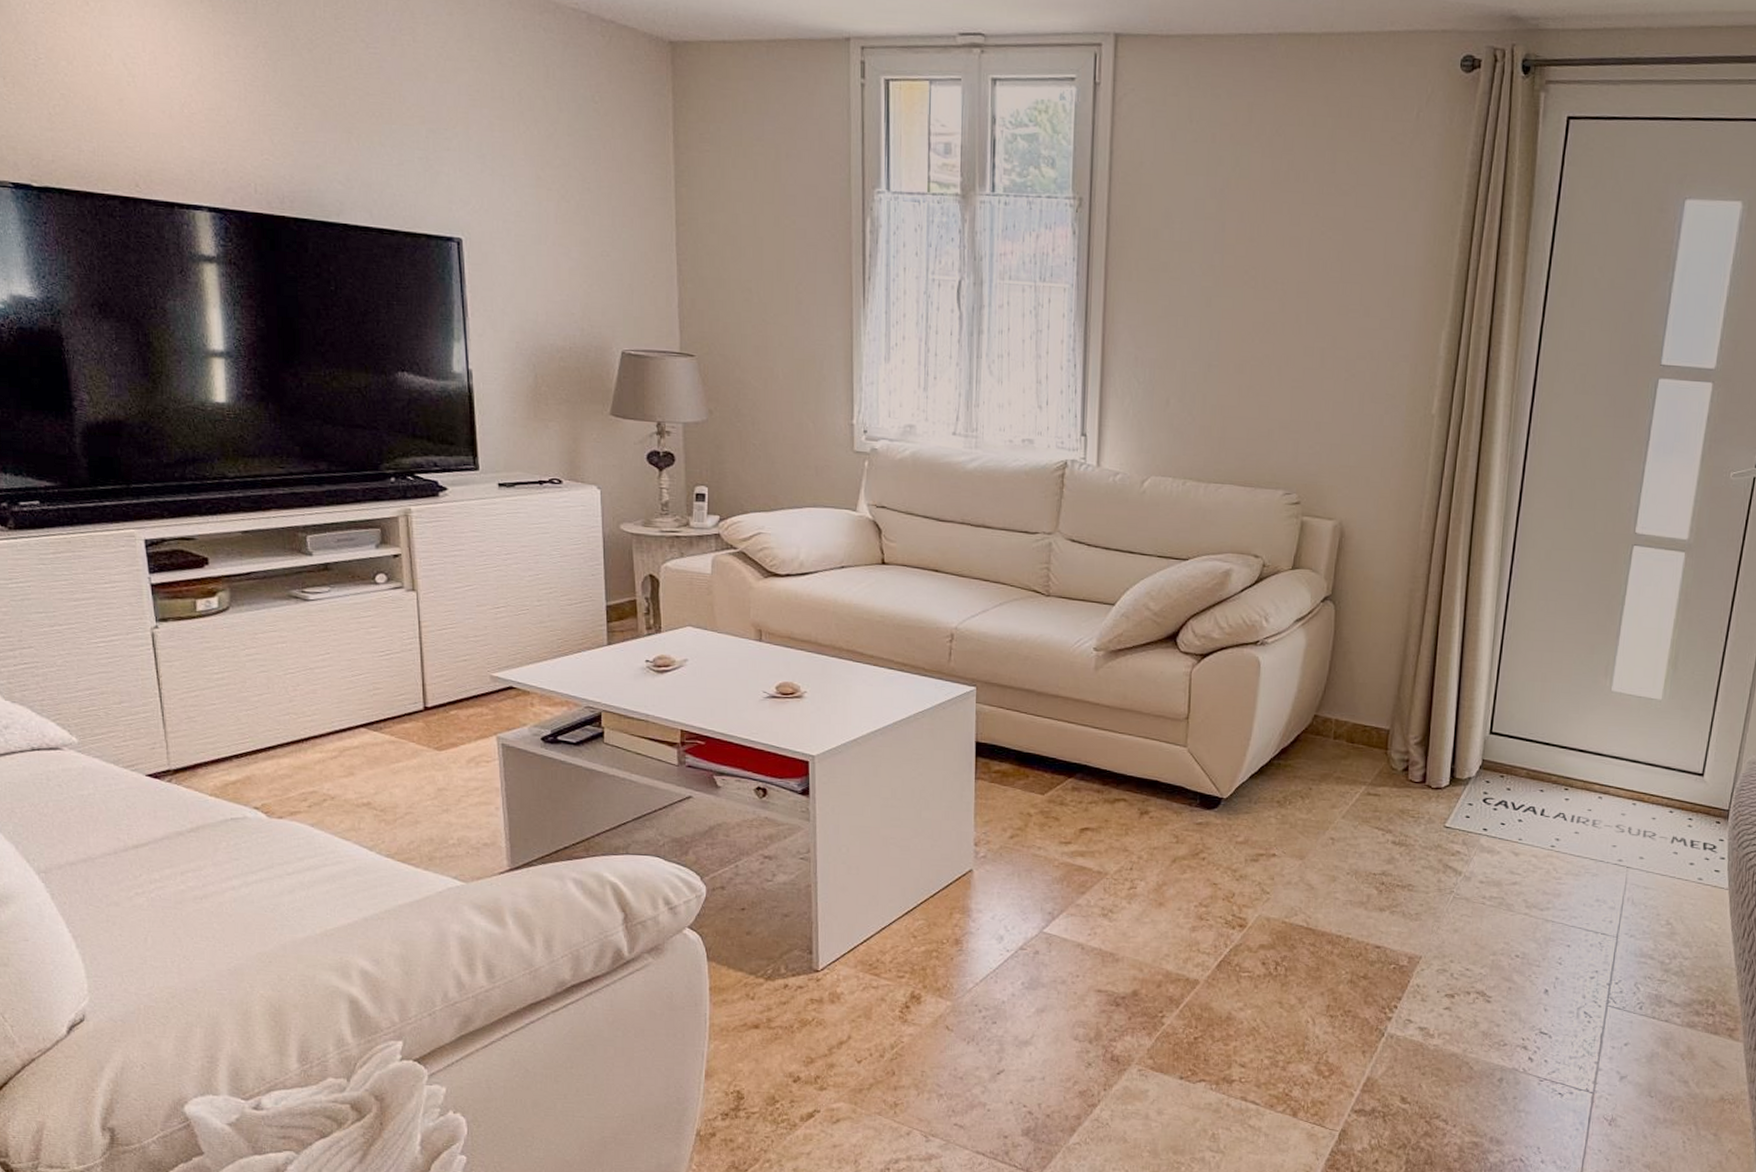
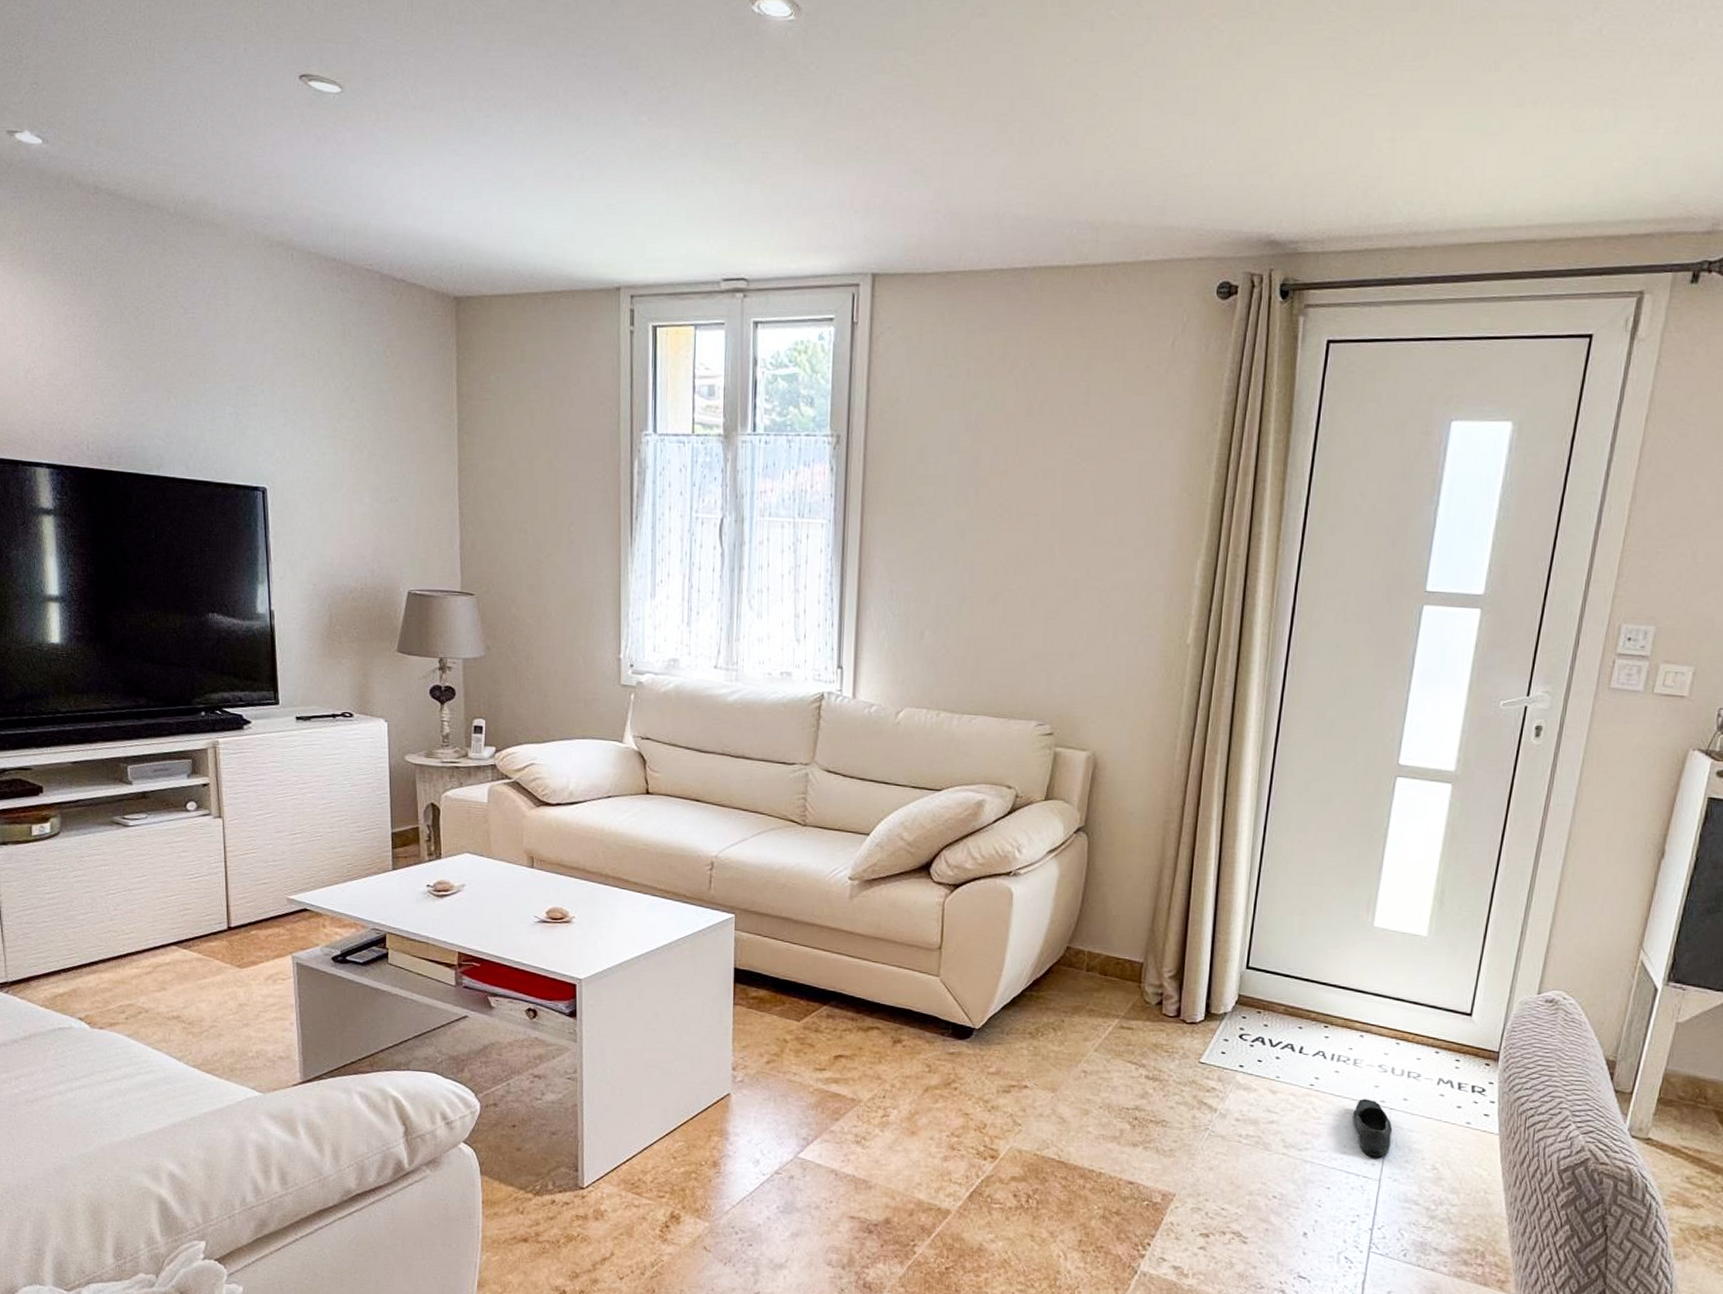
shoe: none [1592,858,1629,915] -> present [1353,1098,1392,1157]

